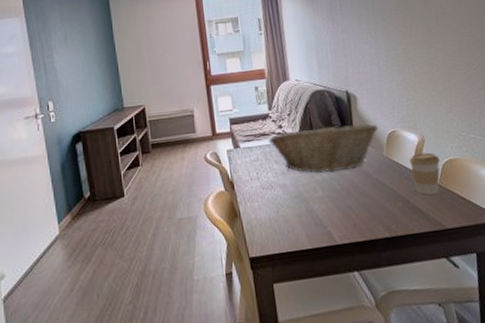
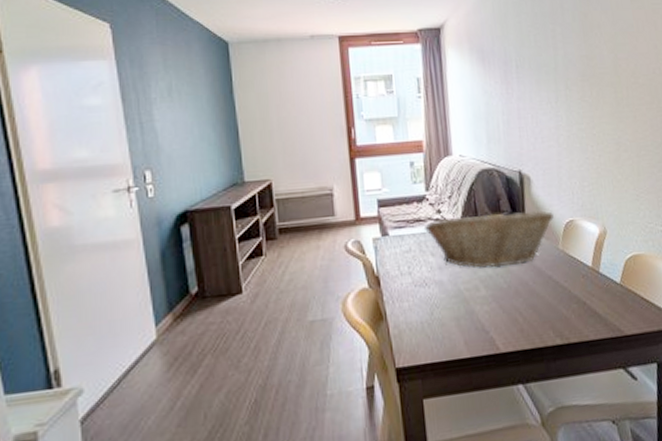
coffee cup: present [409,152,440,195] -> none [588,246,623,296]

